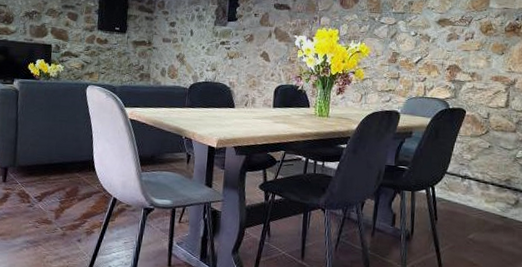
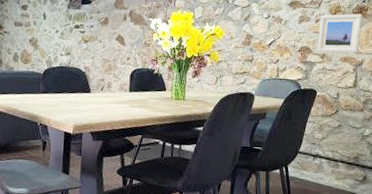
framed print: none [467,31,515,72] -> present [317,13,362,53]

